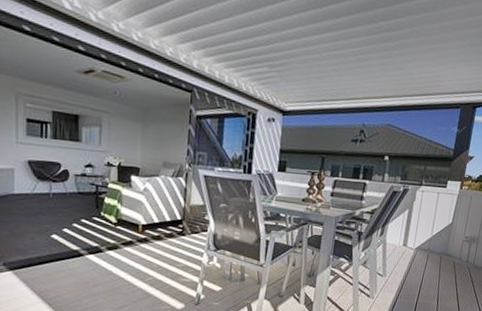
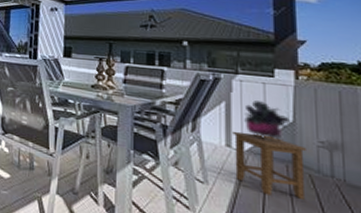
stool: none [405,233,456,280] -> present [233,131,306,199]
potted plant: none [419,208,450,239] -> present [244,101,290,141]

